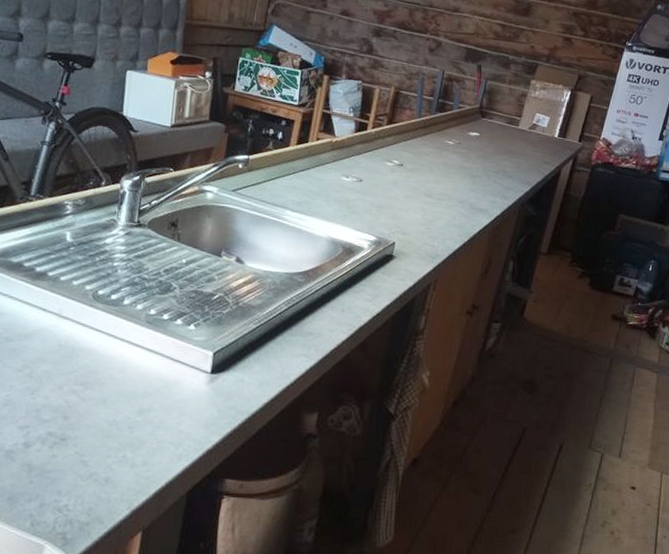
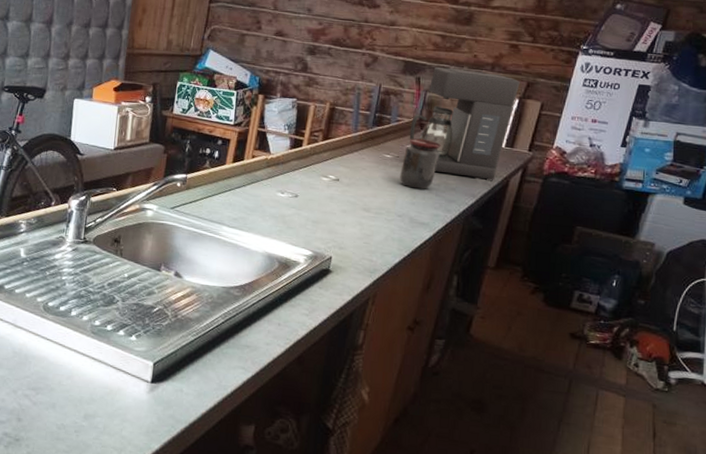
jar: none [461,125,500,176] -> present [400,138,441,189]
coffee maker: none [470,56,572,169] -> present [409,67,520,180]

